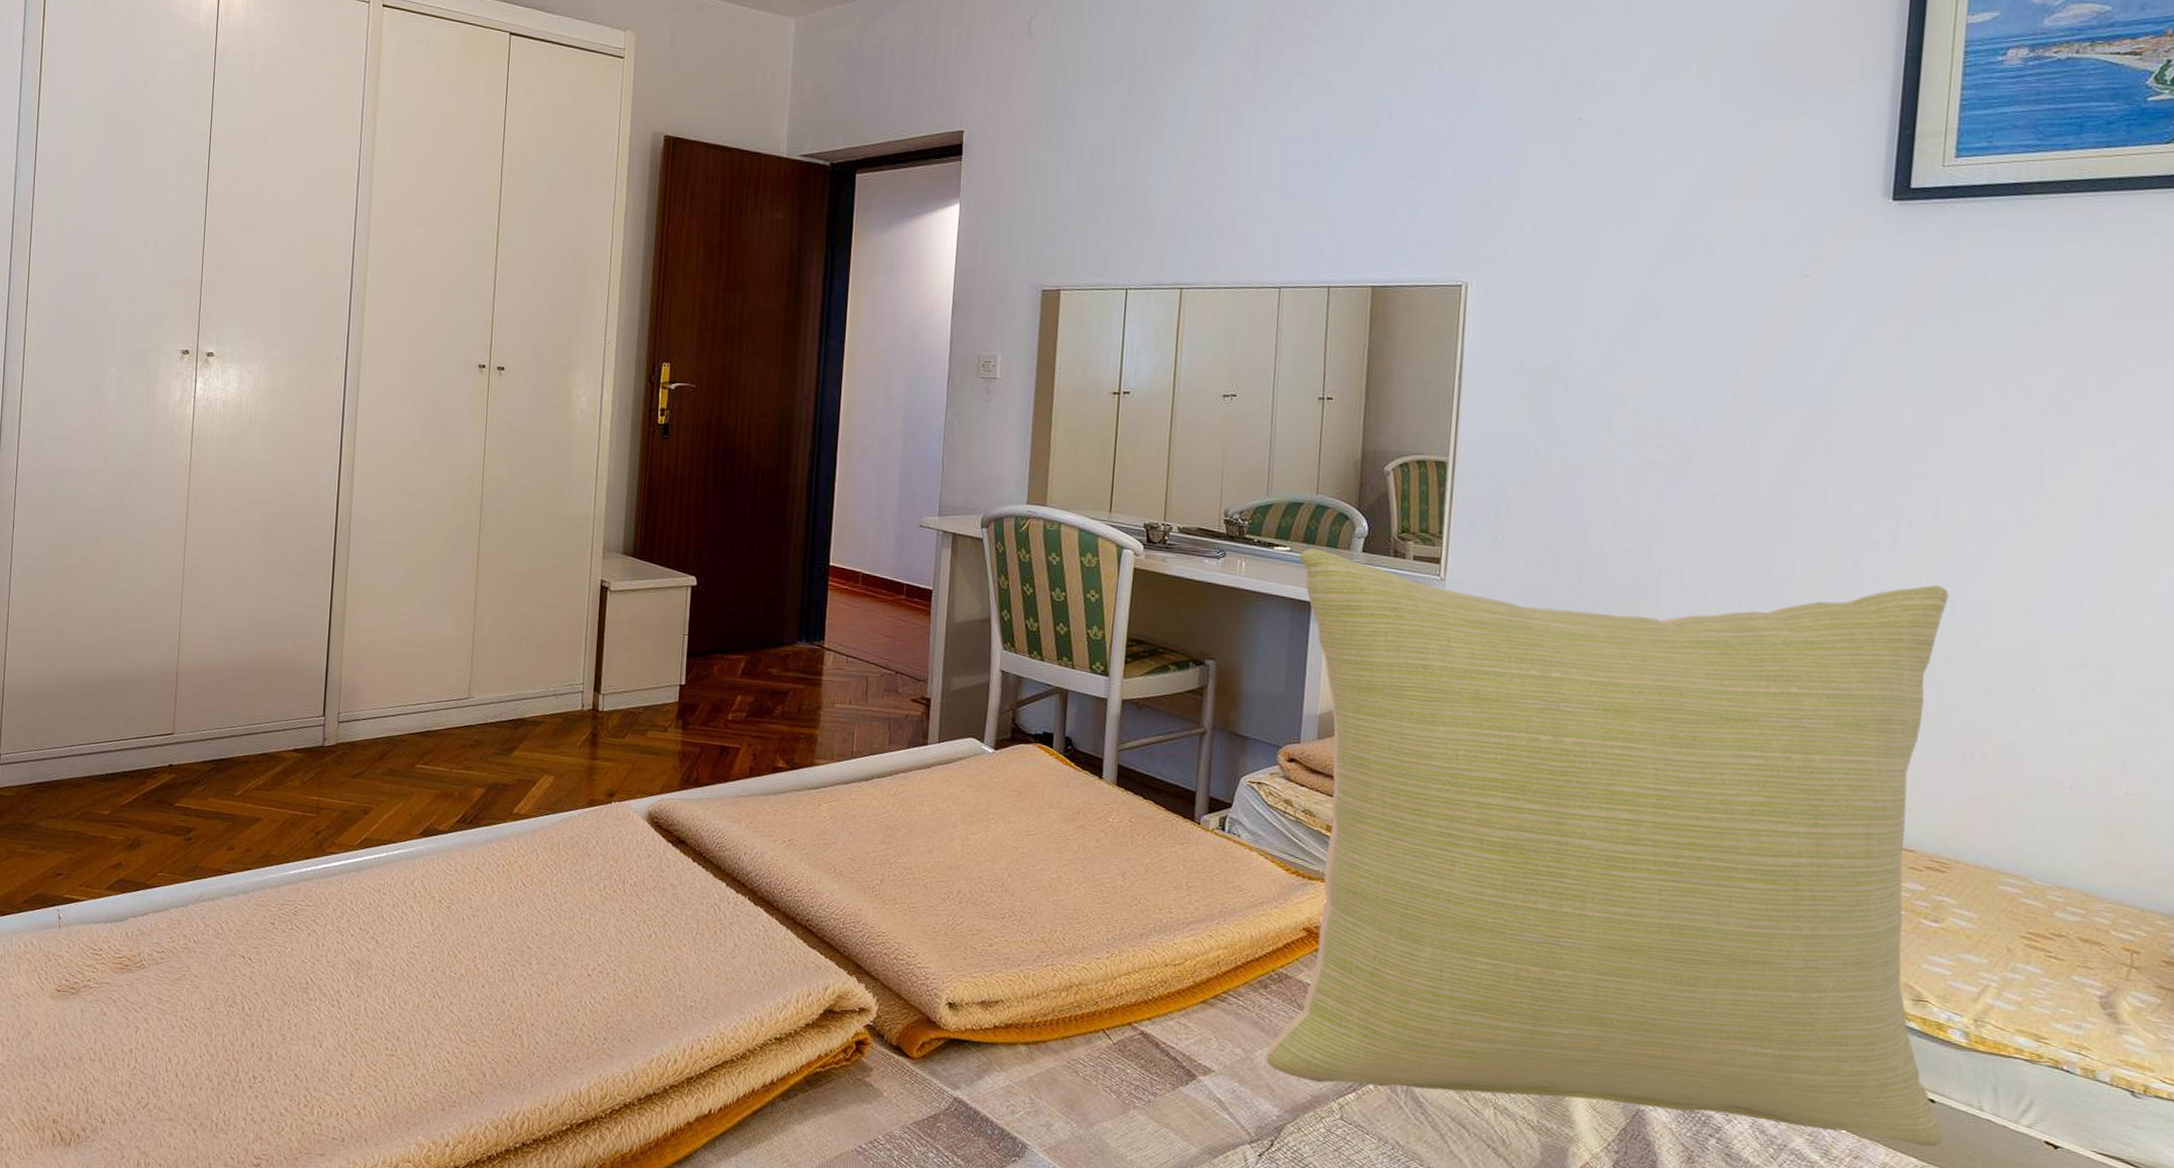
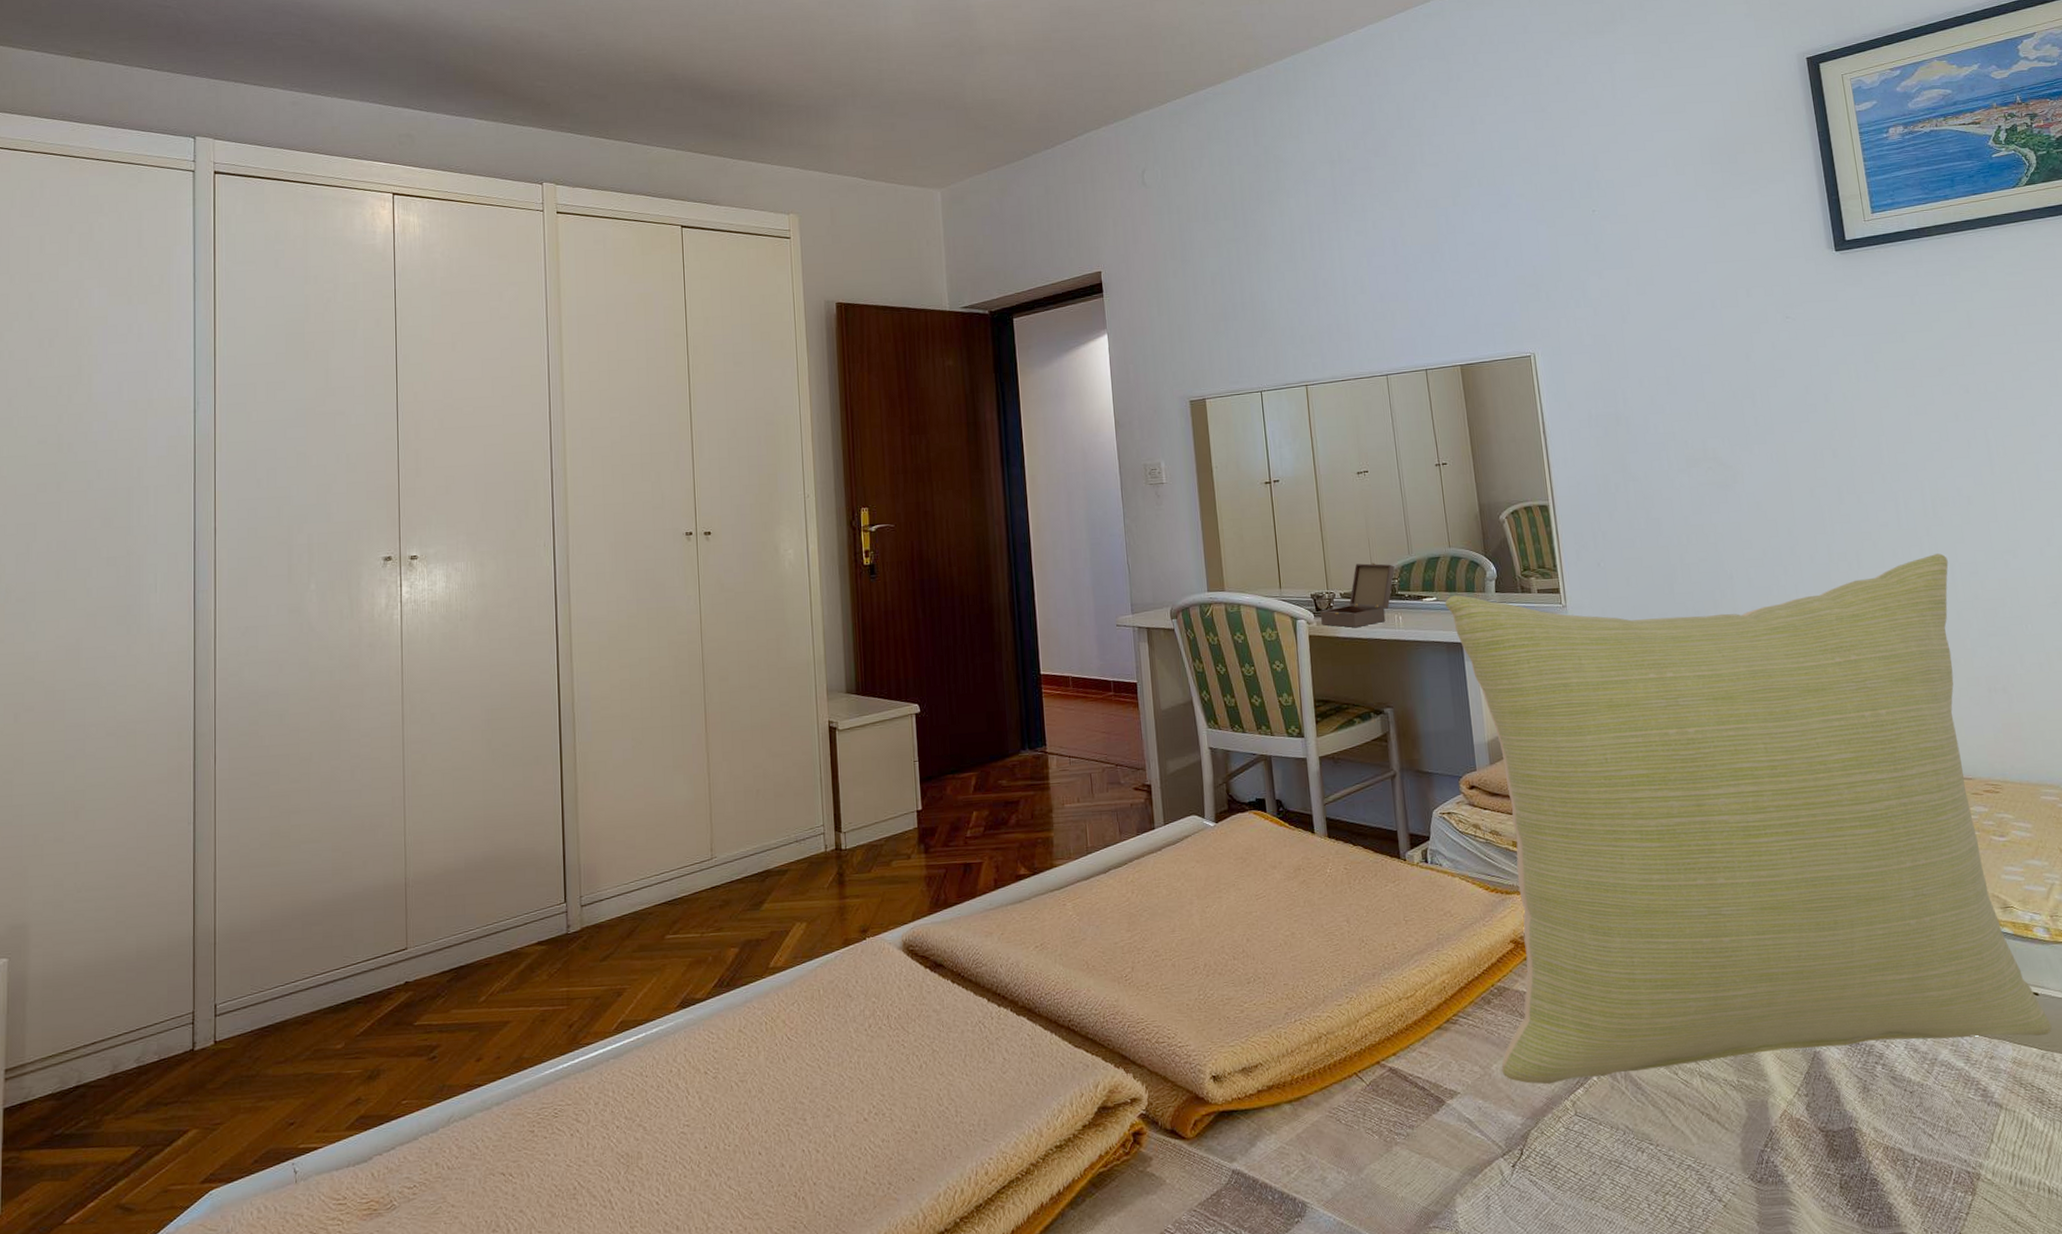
jewelry box: none [1151,497,1248,568] -> present [1320,563,1395,628]

